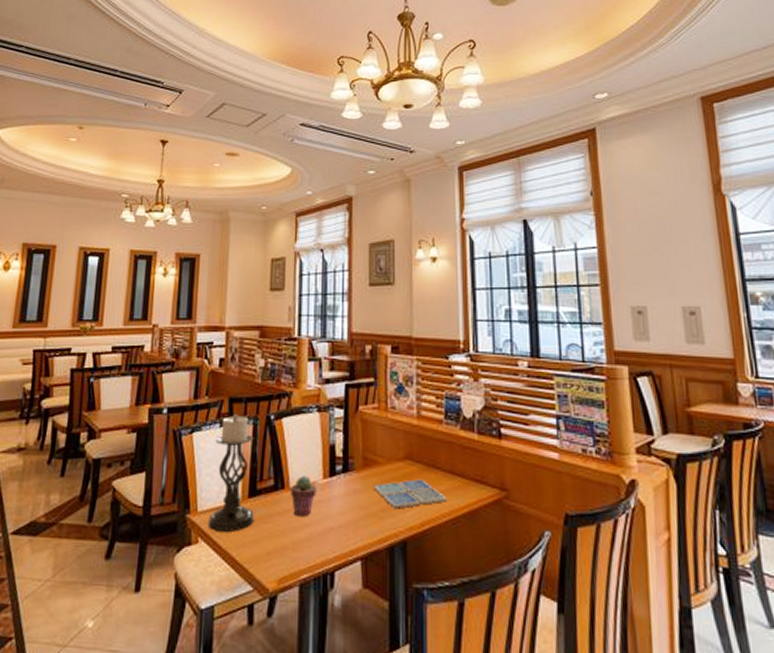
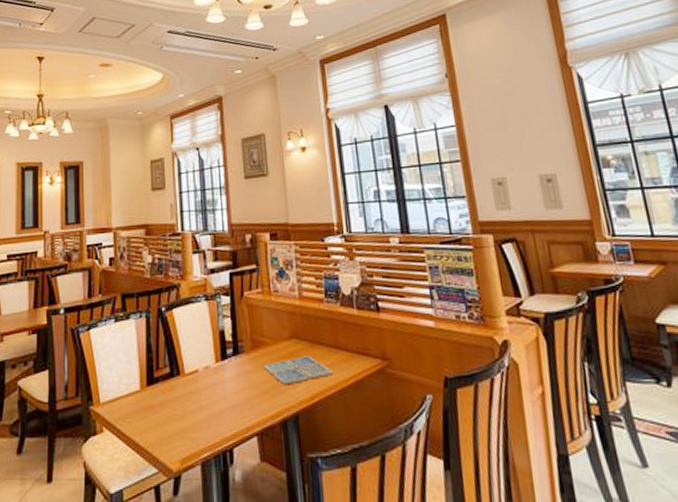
candle holder: present [207,413,254,532] -> none [110,308,154,420]
potted succulent: present [290,475,317,517] -> none [186,361,211,401]

